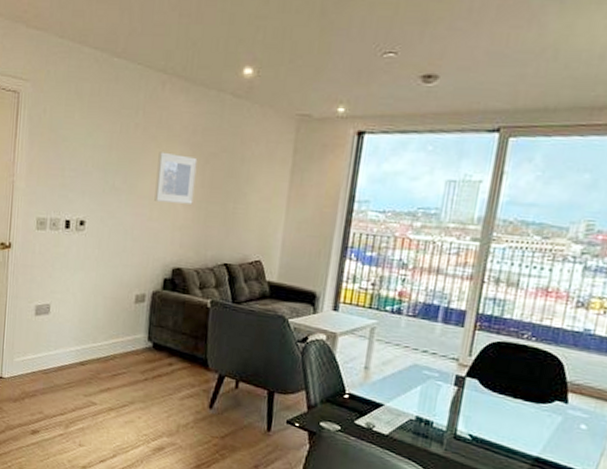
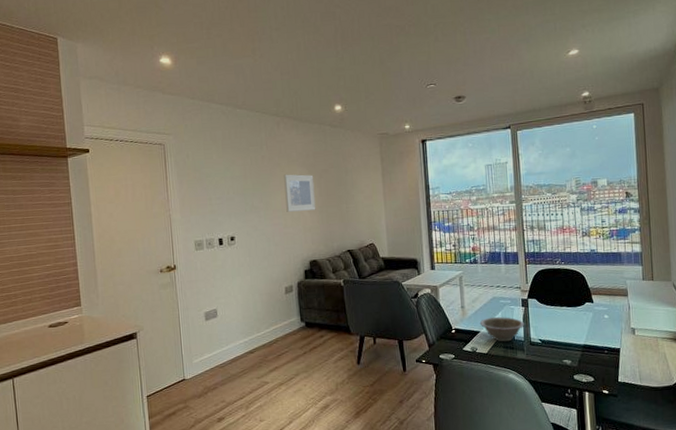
decorative bowl: none [386,389,452,427] -> present [479,316,524,342]

